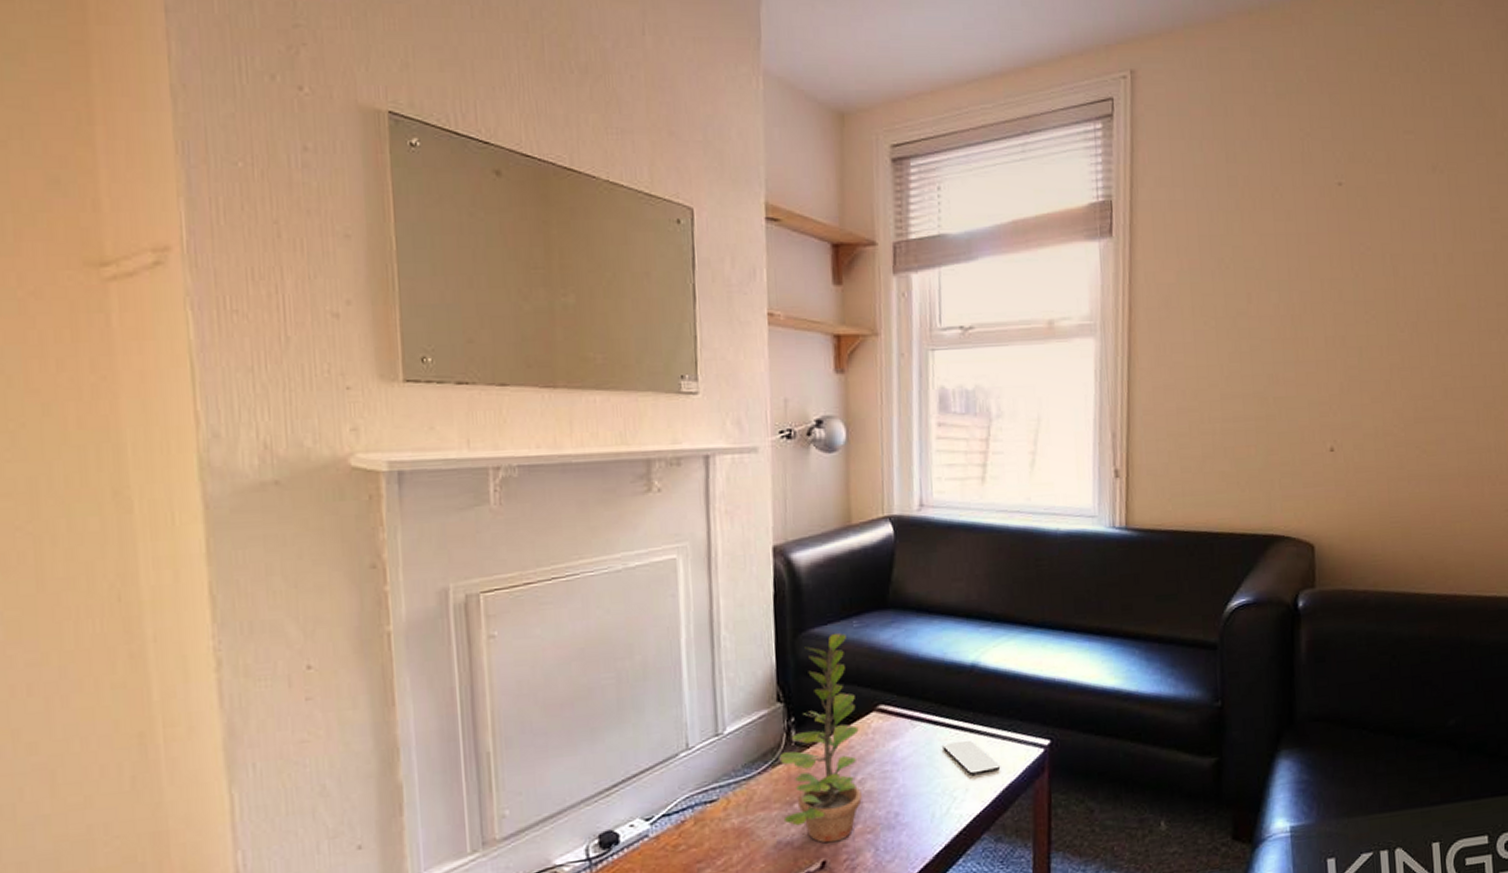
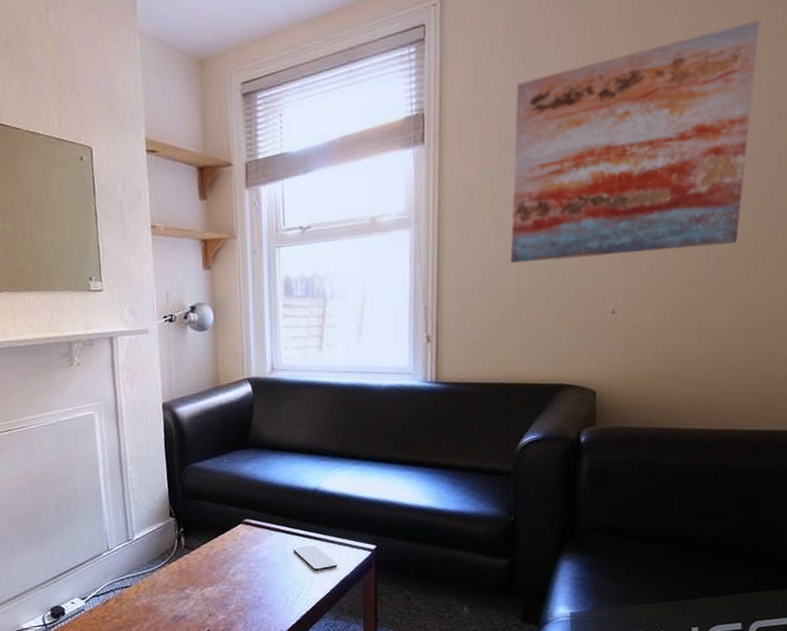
plant: present [779,633,862,844] -> none [173,466,234,618]
wall art: none [1213,130,1478,385] -> present [510,20,760,263]

